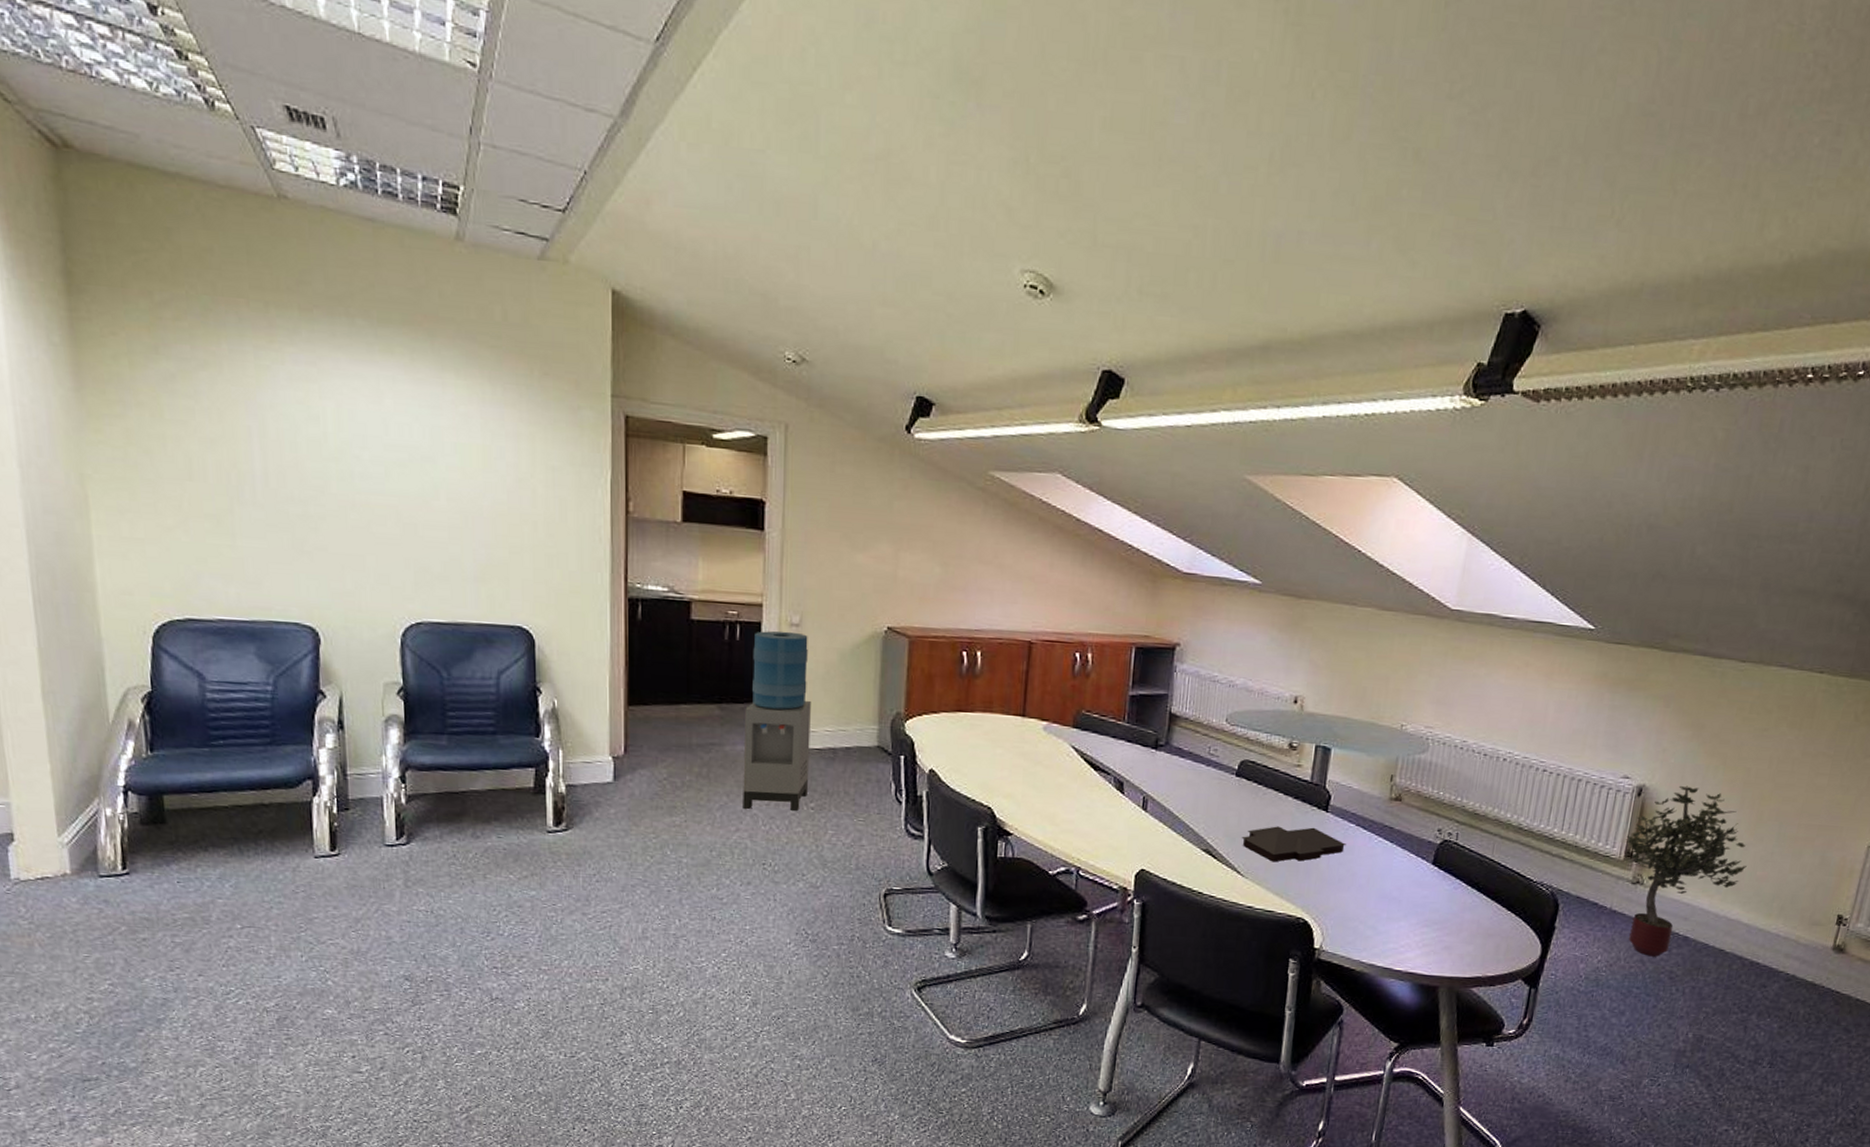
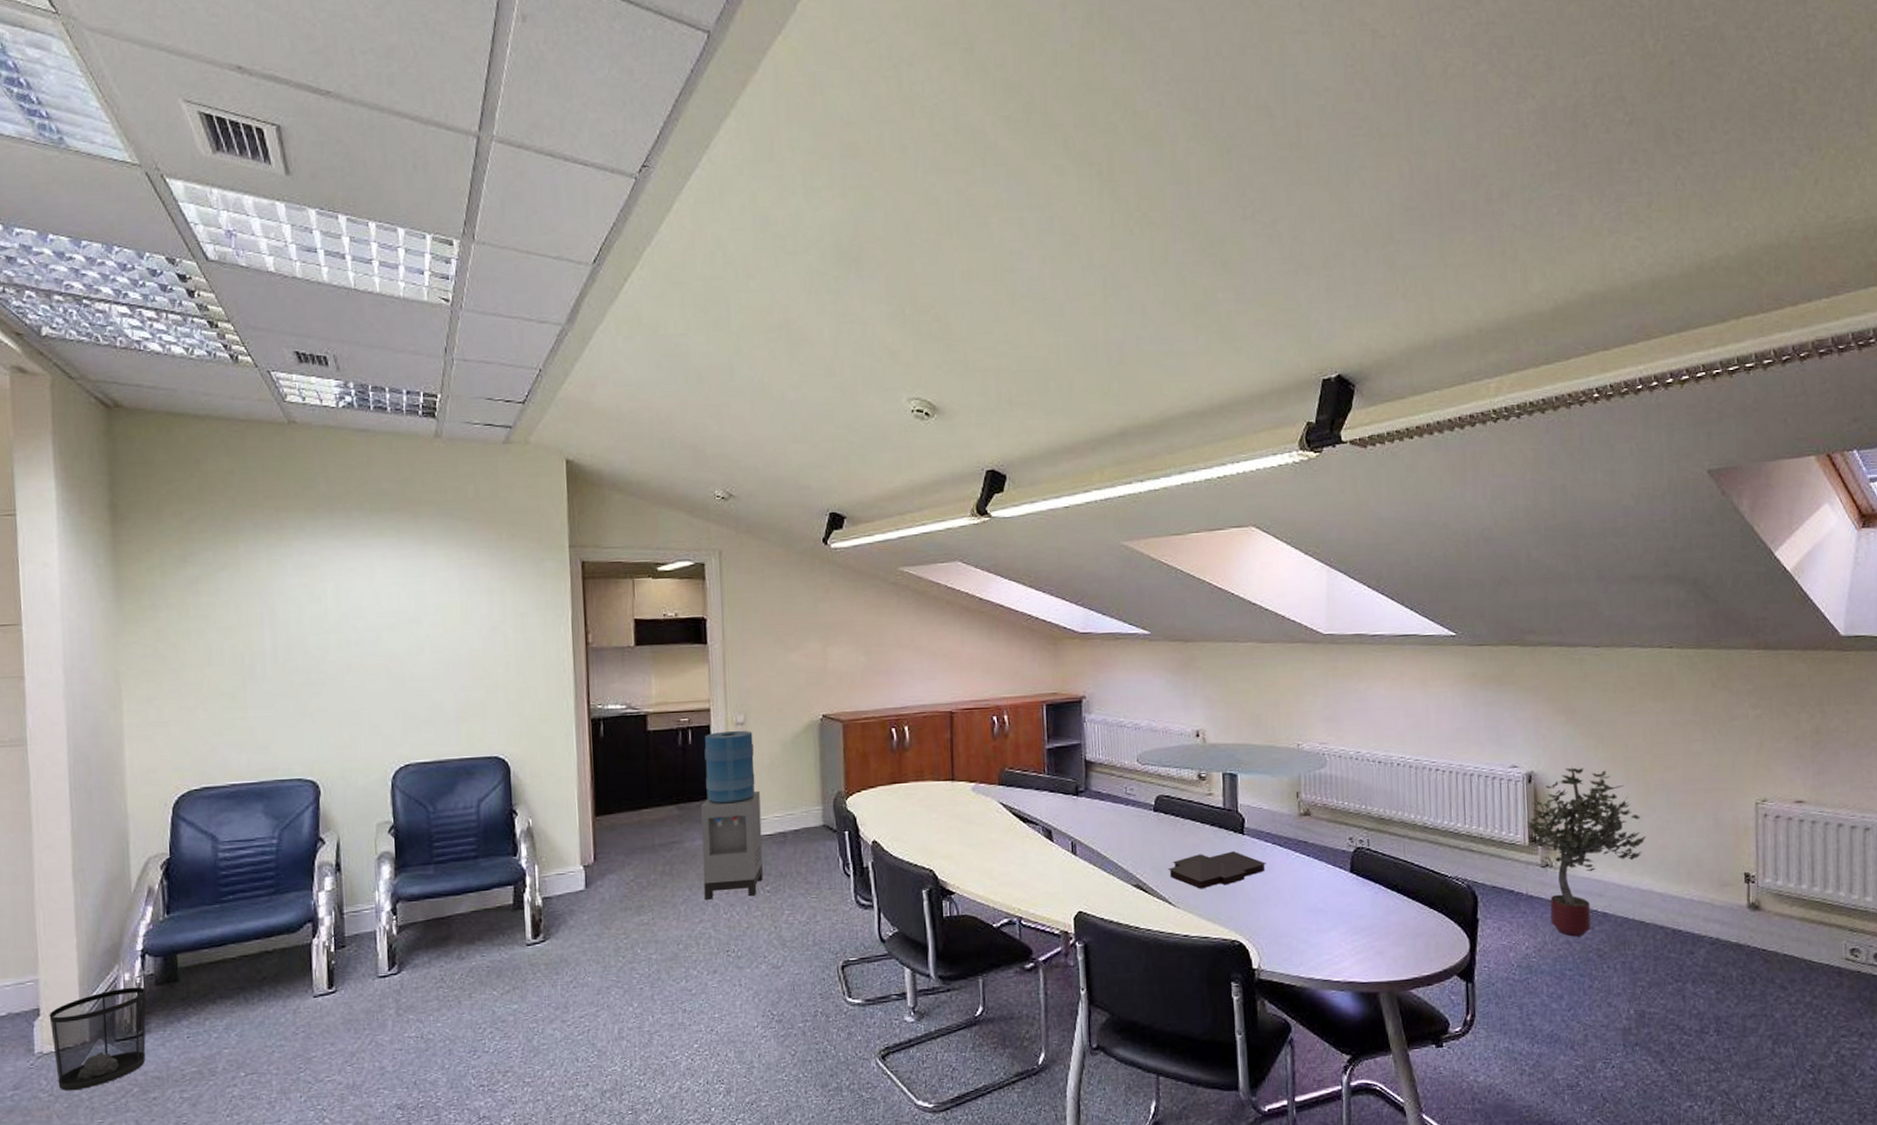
waste bin: none [24,823,133,922] -> present [49,986,147,1091]

